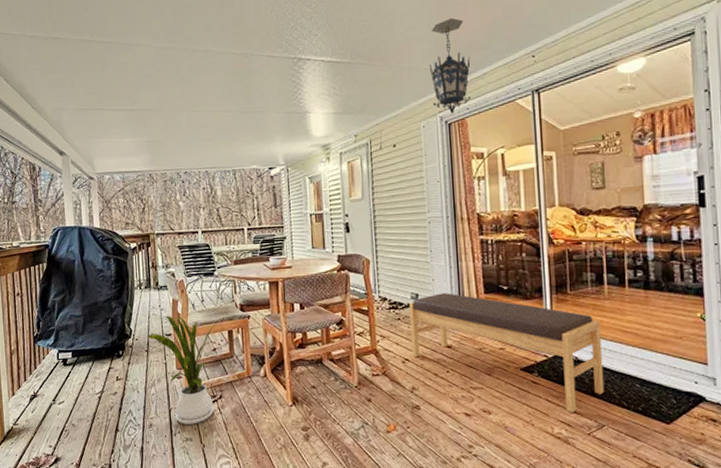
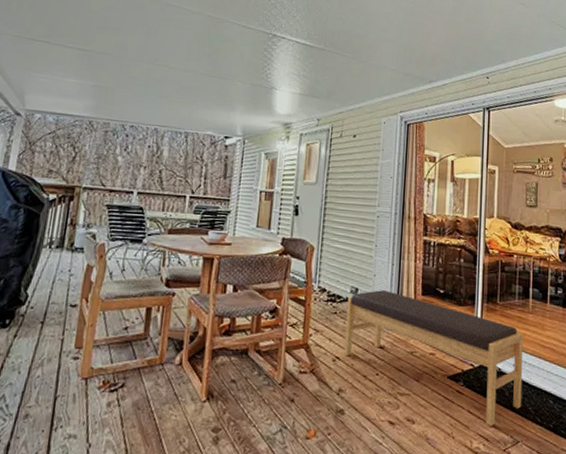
house plant: present [147,315,216,424] -> none [46,282,134,418]
hanging lantern: present [429,17,472,114] -> none [395,28,434,116]

